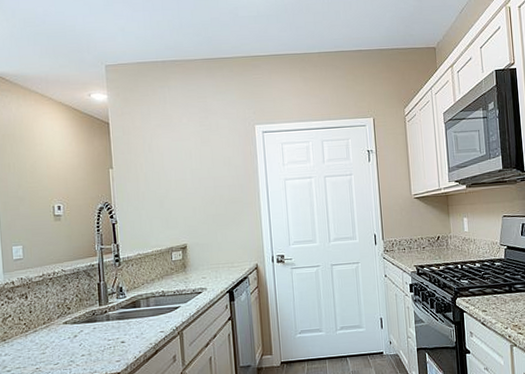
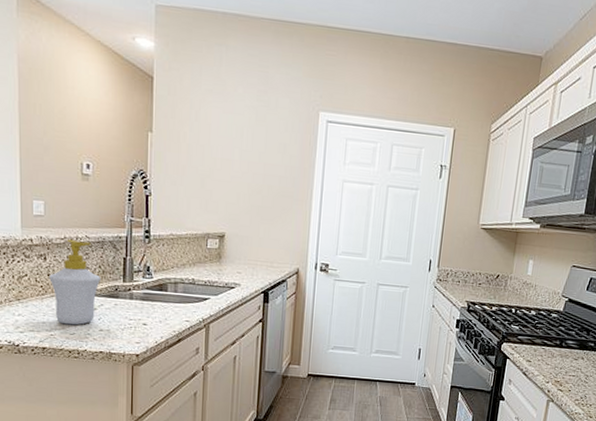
soap bottle: none [31,275,79,356] -> present [49,239,102,325]

